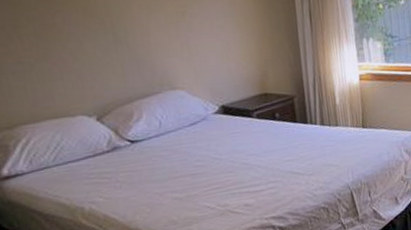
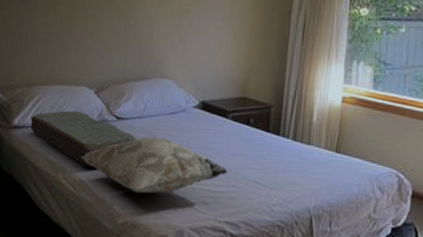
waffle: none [23,144,160,200] -> present [30,111,138,166]
decorative pillow: none [98,151,265,214] -> present [81,136,229,194]

